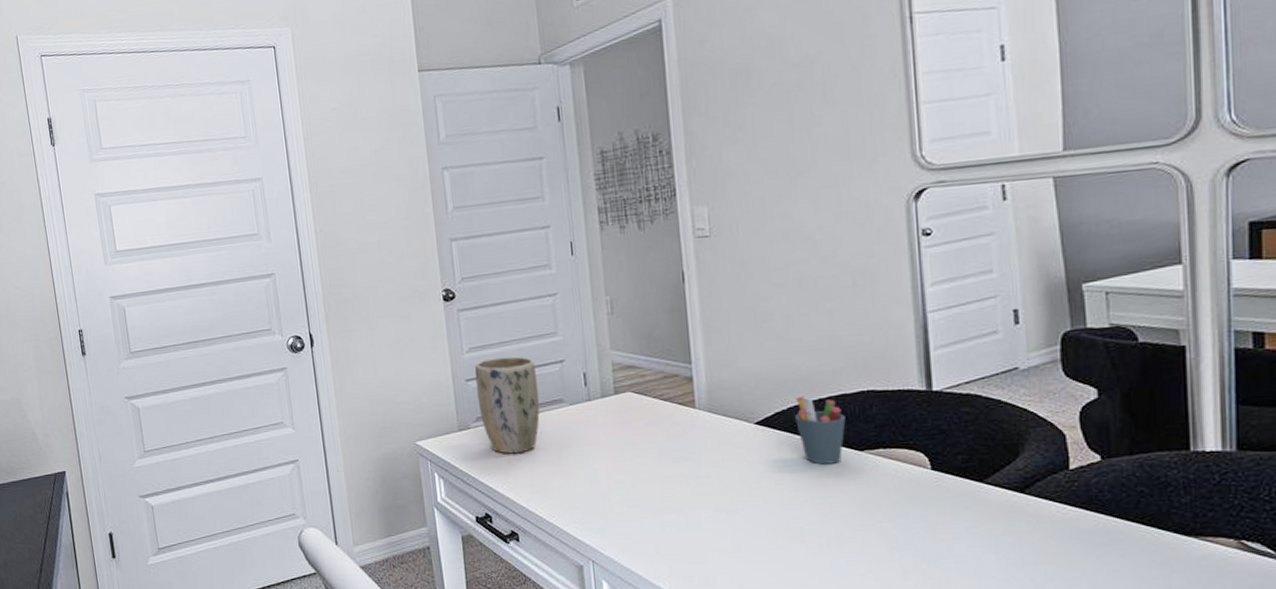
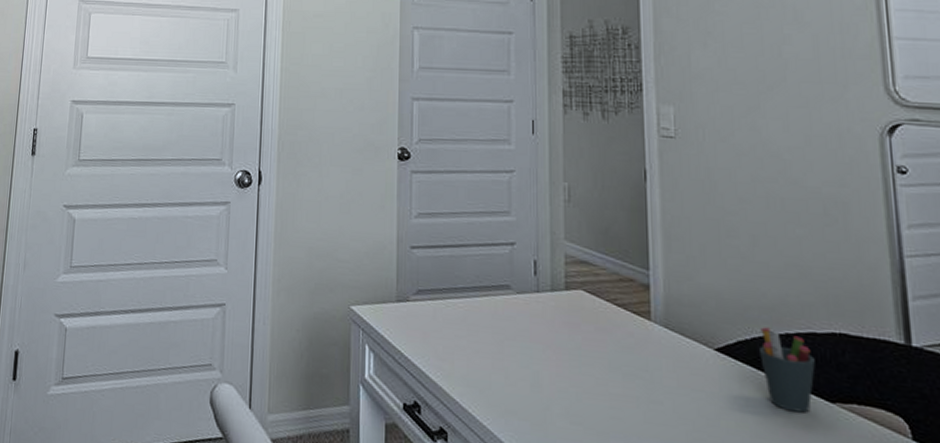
plant pot: present [474,356,540,454] -> none [420,228,485,339]

